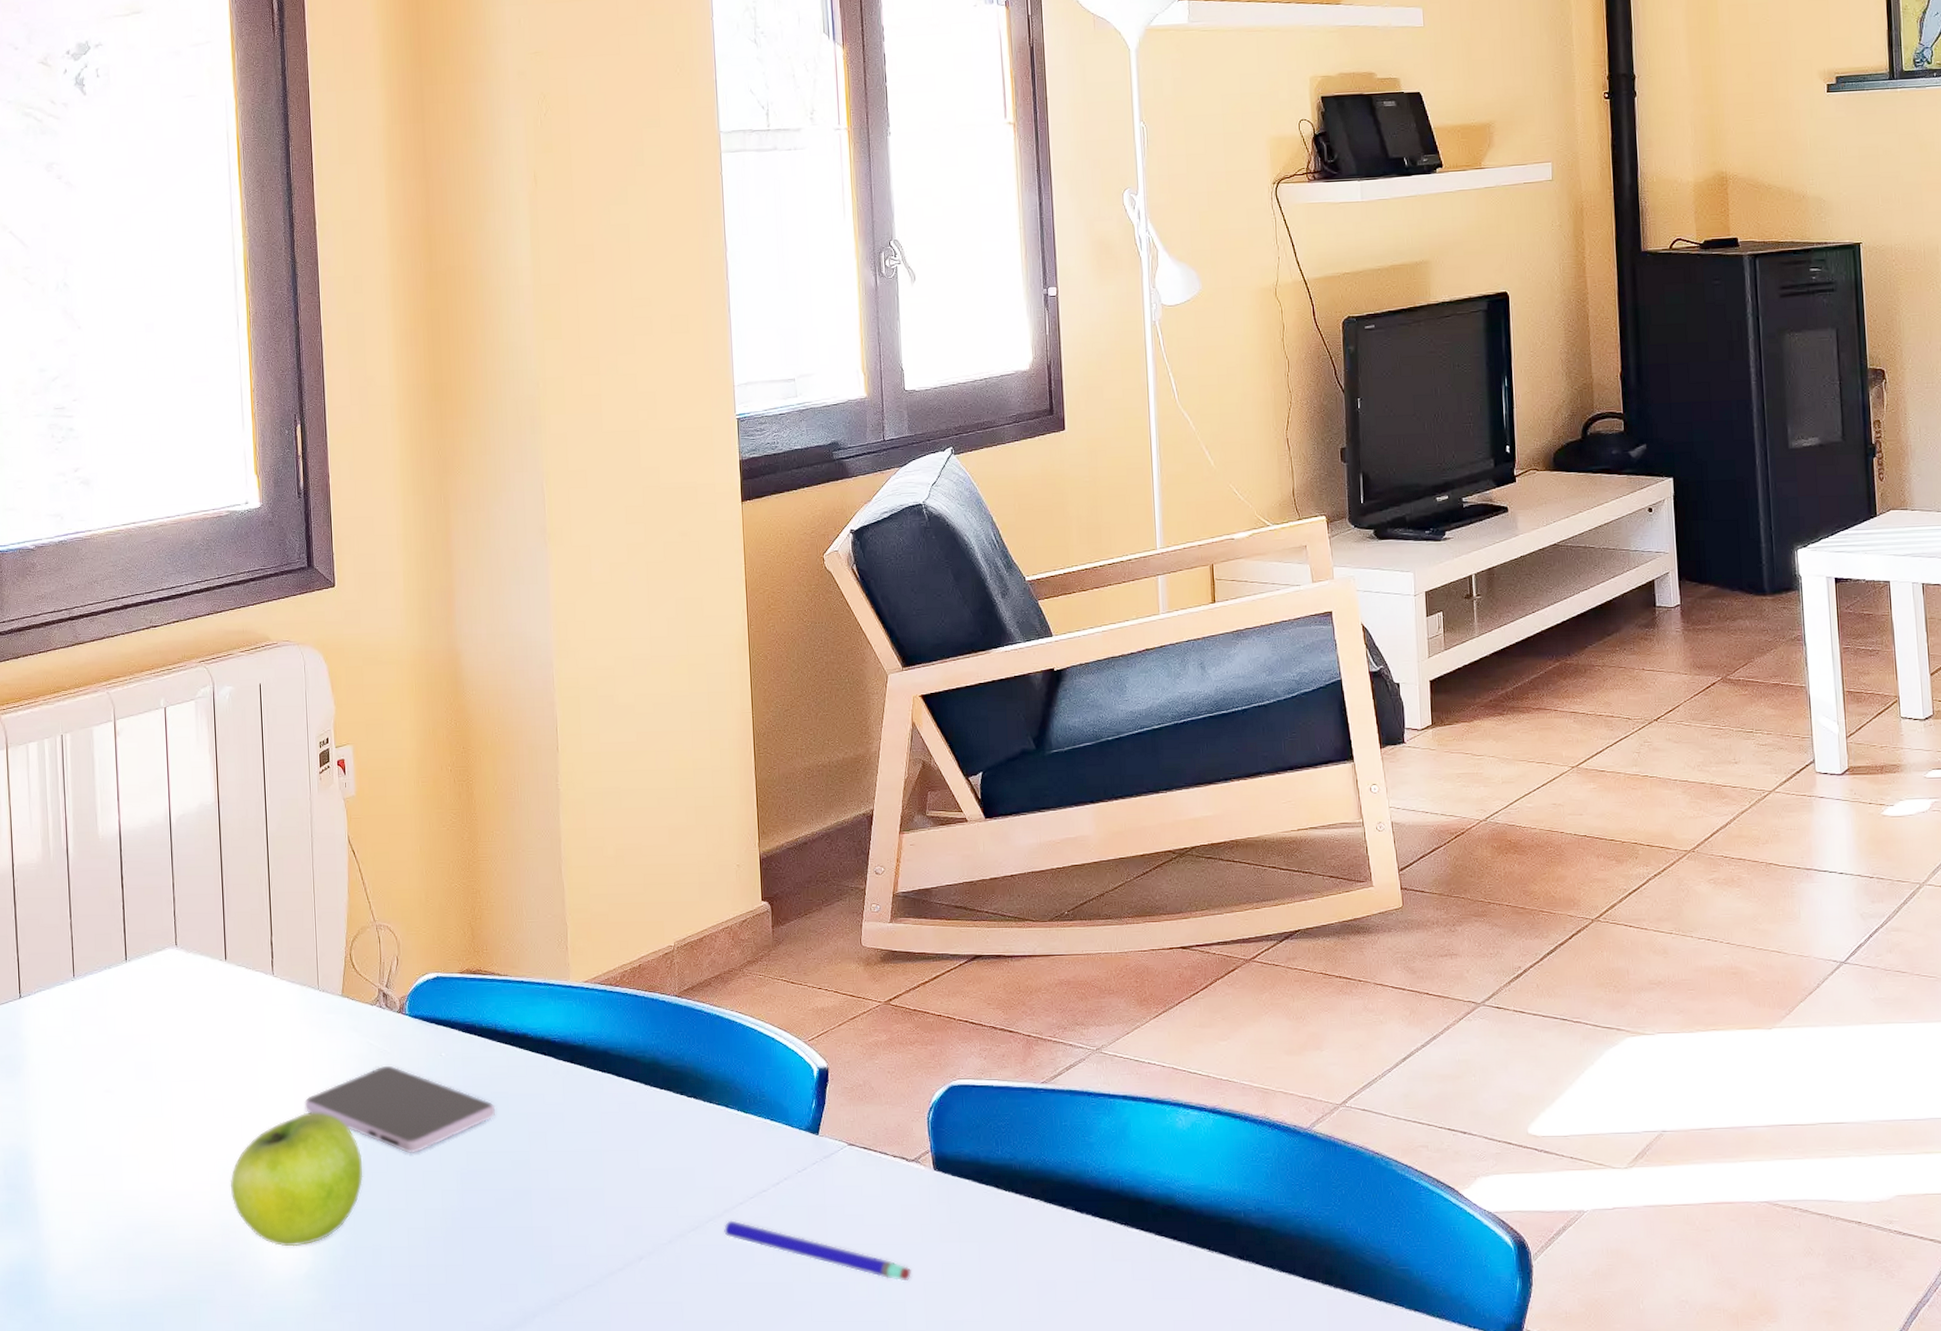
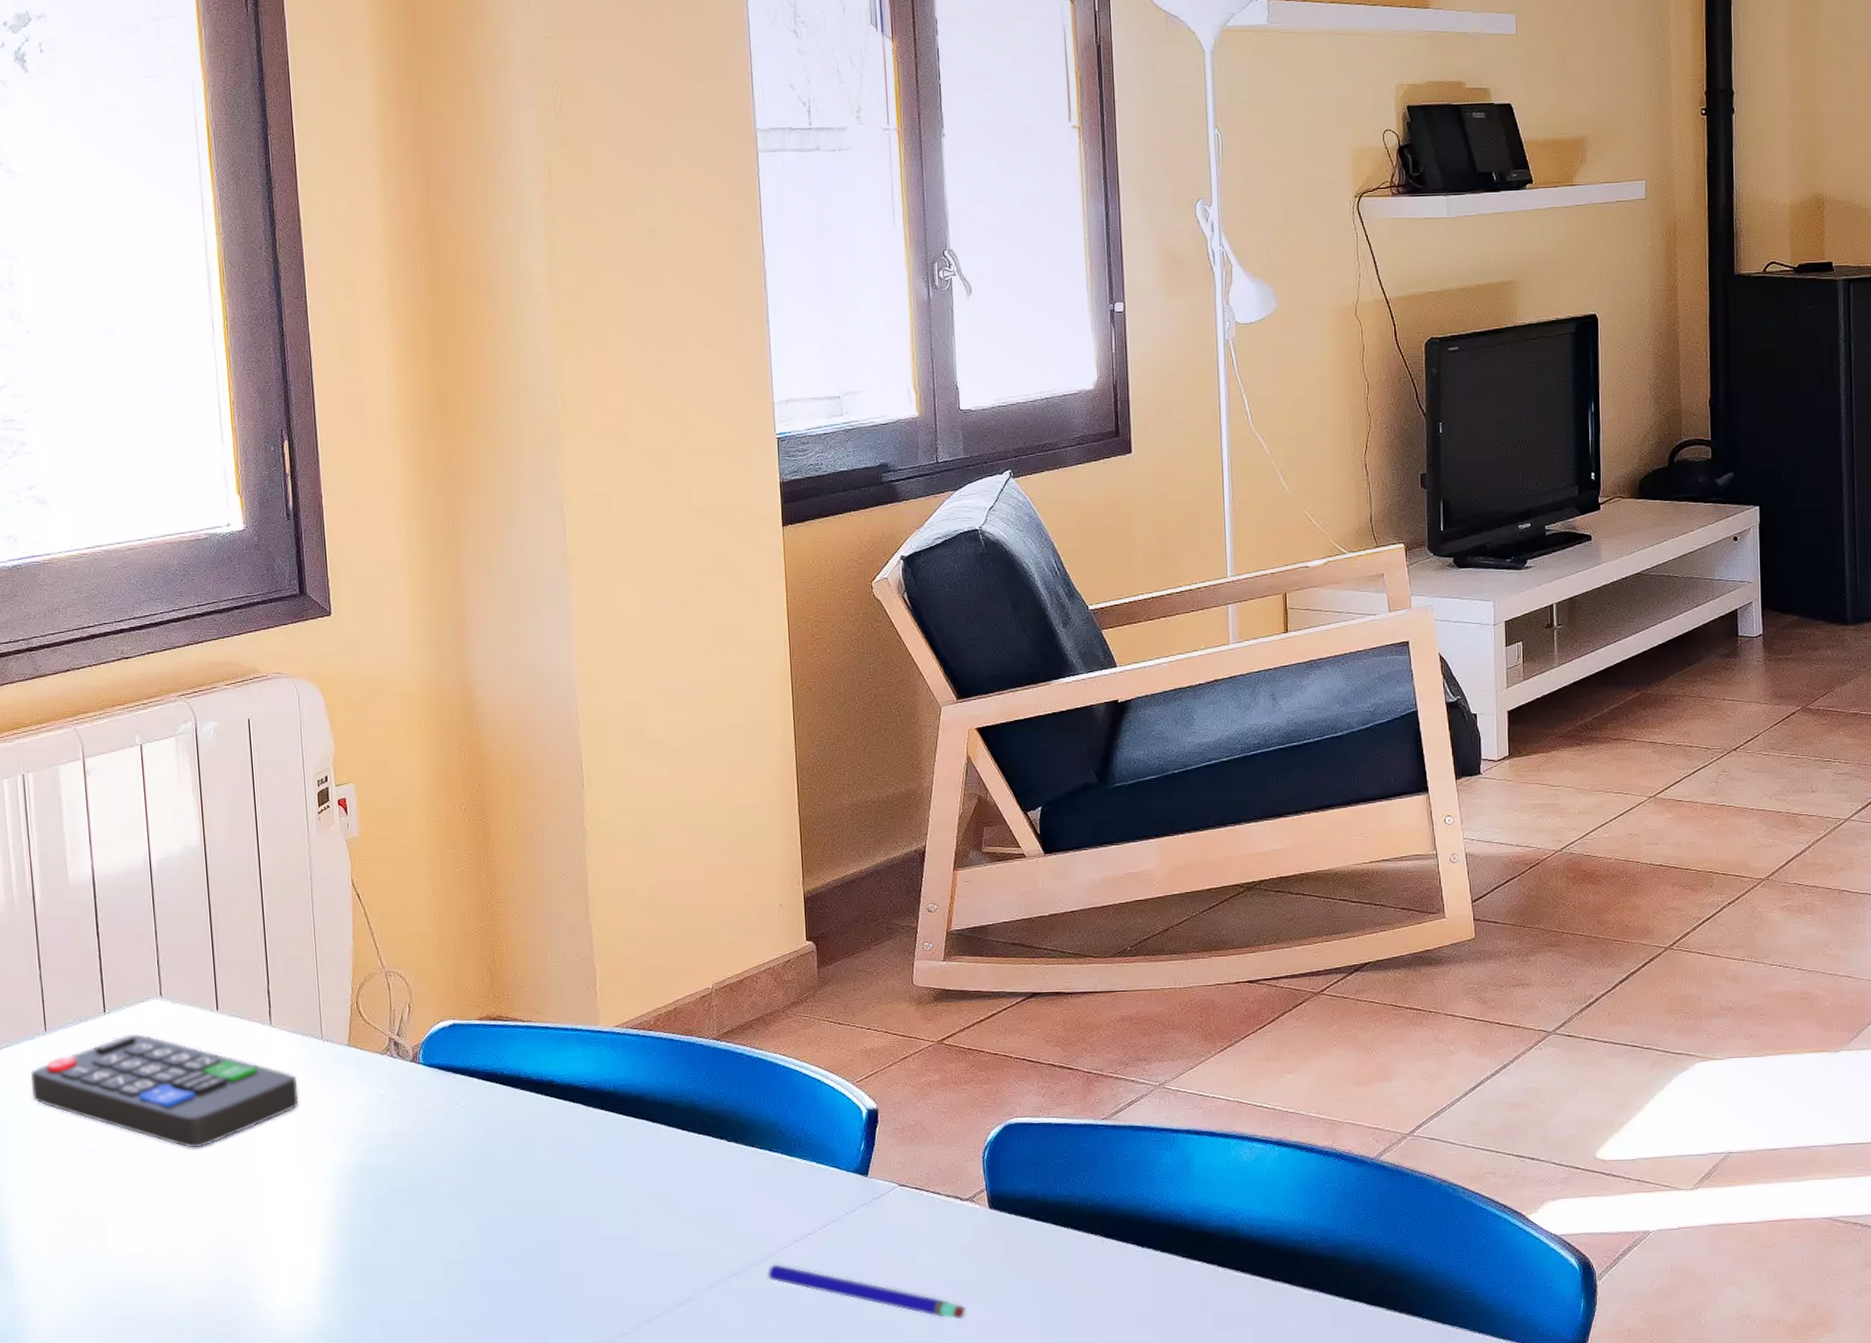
remote control: none [59,982,297,1092] -> present [30,1034,299,1149]
fruit: present [230,1112,363,1247] -> none [228,1165,376,1304]
smartphone: present [304,1065,496,1154] -> none [309,1116,520,1206]

